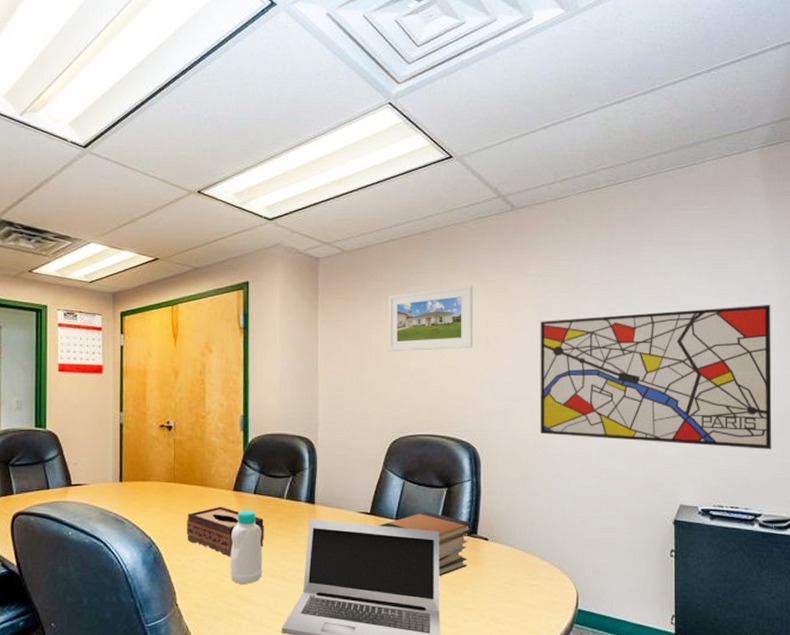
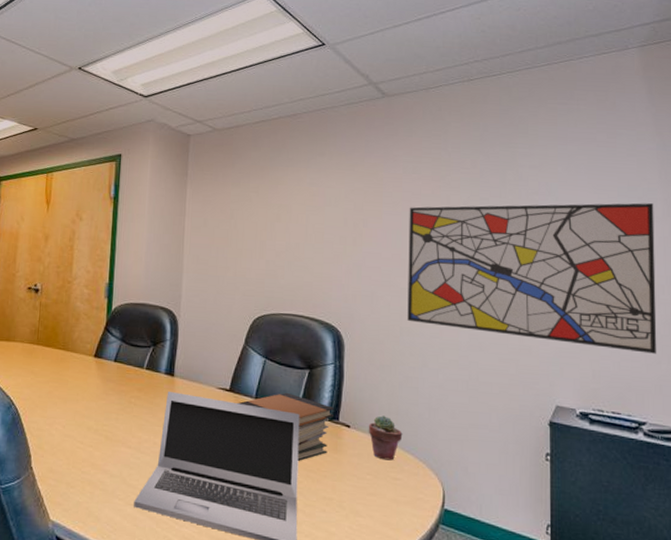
tissue box: present [187,506,264,557] -> none [46,371,123,424]
bottle: present [230,510,263,584] -> none [86,377,120,453]
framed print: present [388,285,473,352] -> none [254,168,342,231]
potted succulent: none [505,527,538,569] -> present [368,416,403,461]

